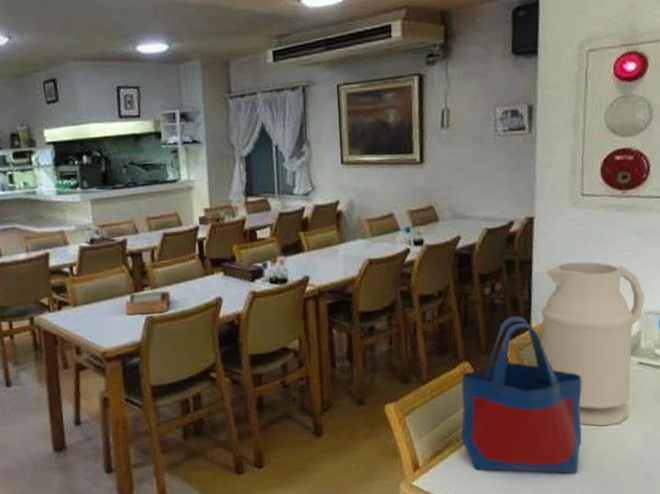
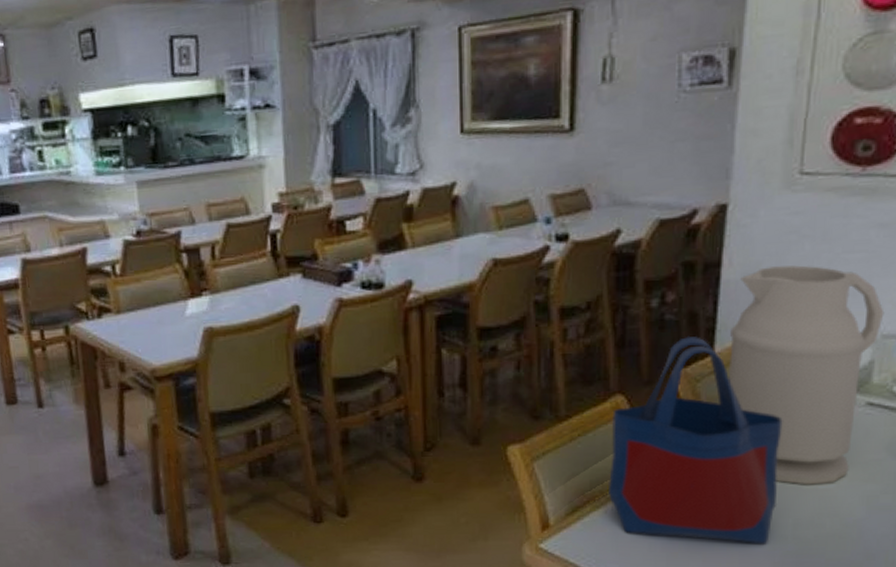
napkin holder: present [125,290,171,316] -> none [179,296,235,326]

